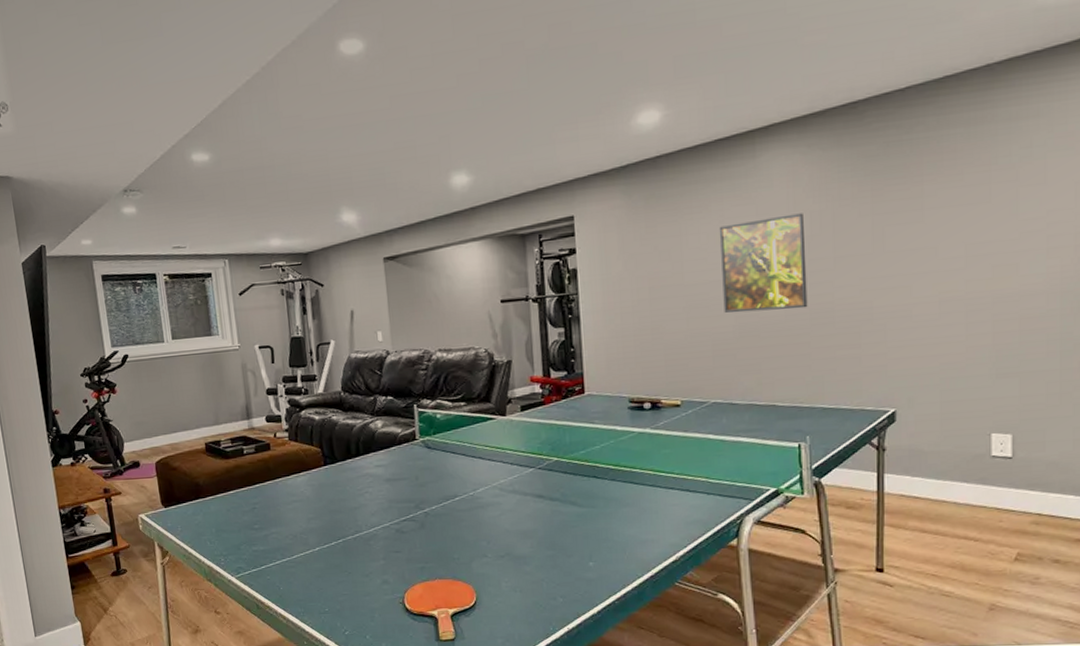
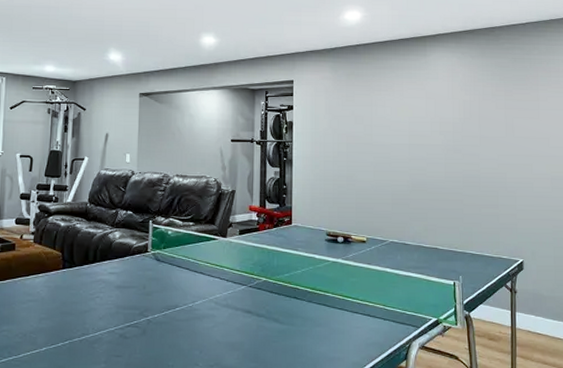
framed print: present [719,213,808,313] -> none [399,101,461,173]

